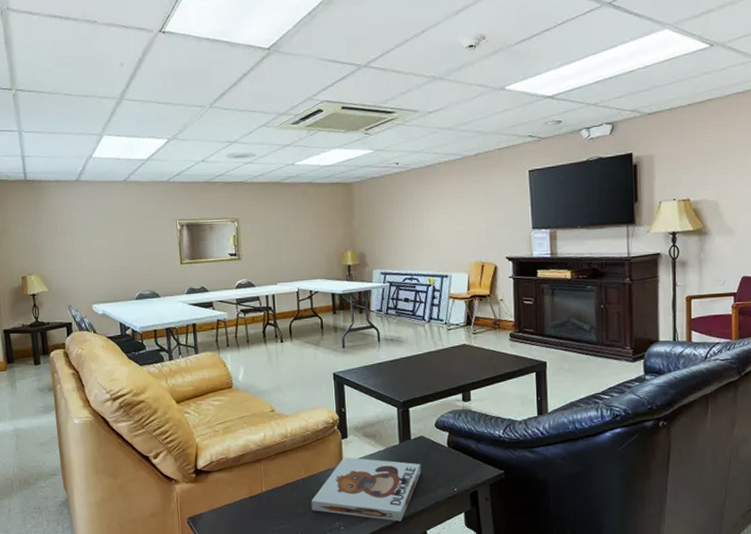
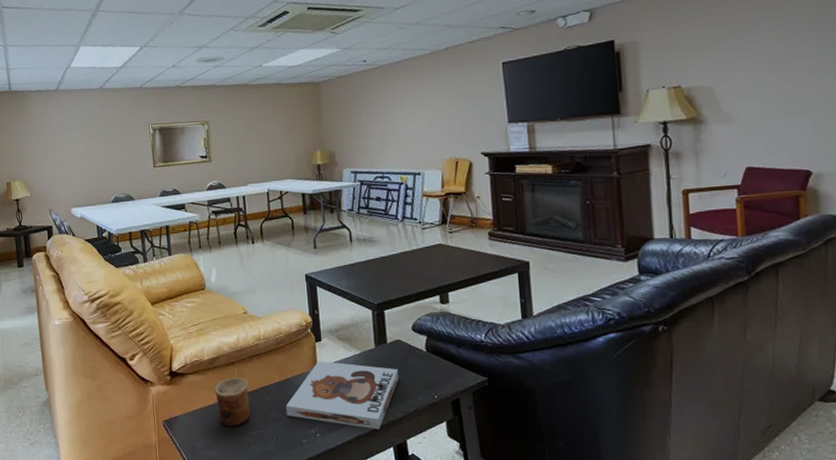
cup: none [239,473,276,522] -> present [214,377,251,426]

